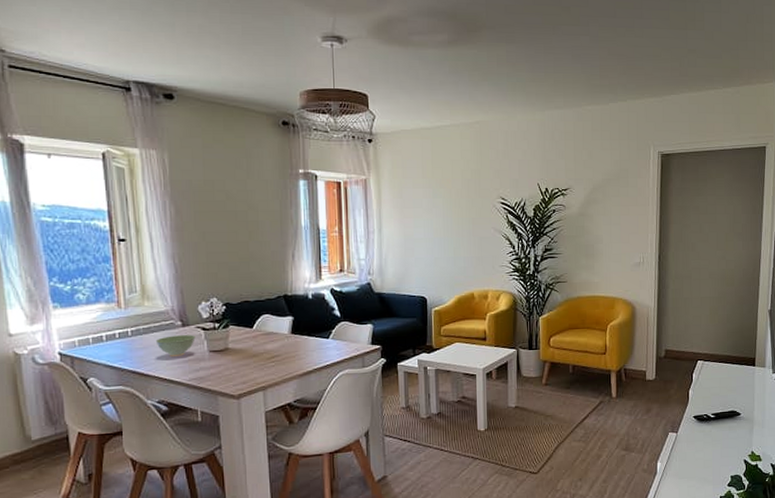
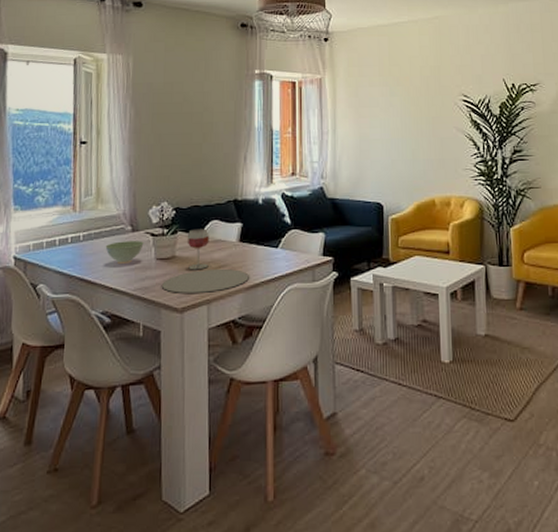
placemat: none [216,358,302,382] -> present [161,268,249,294]
wineglass: none [239,322,262,361] -> present [187,228,209,270]

